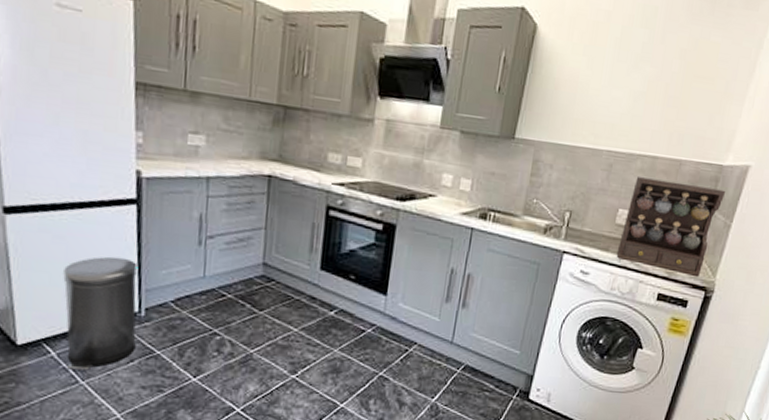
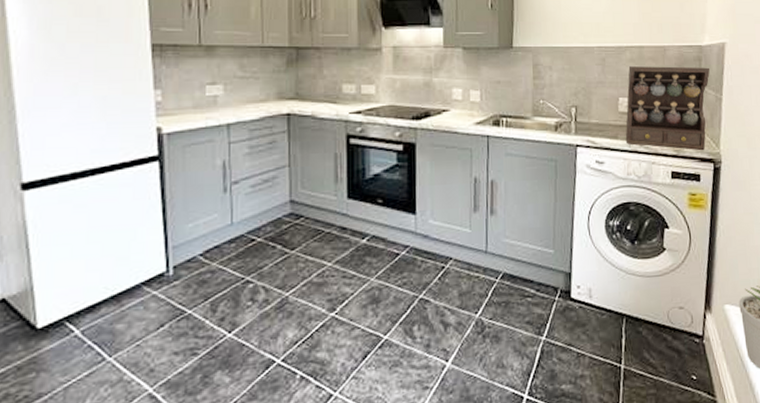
pedal bin: present [63,256,137,371] -> none [86,217,165,347]

